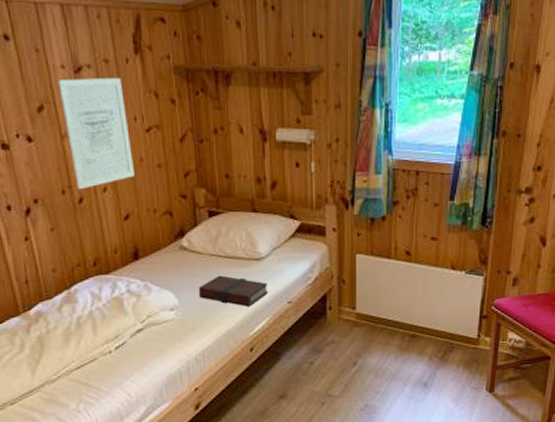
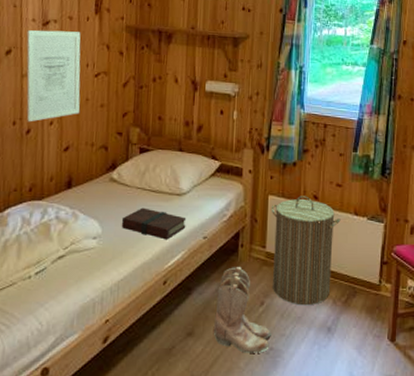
boots: none [307,330,366,411] -> present [214,267,271,353]
laundry hamper: none [359,252,436,364] -> present [271,196,341,306]

